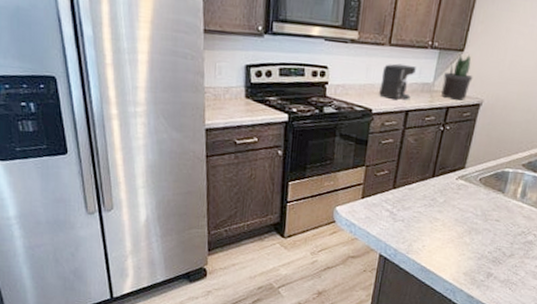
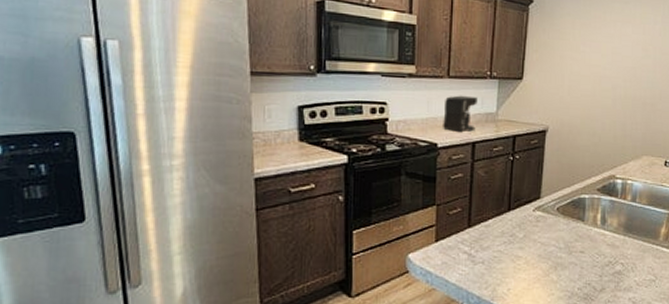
planter: present [441,54,473,100] -> none [506,82,535,128]

